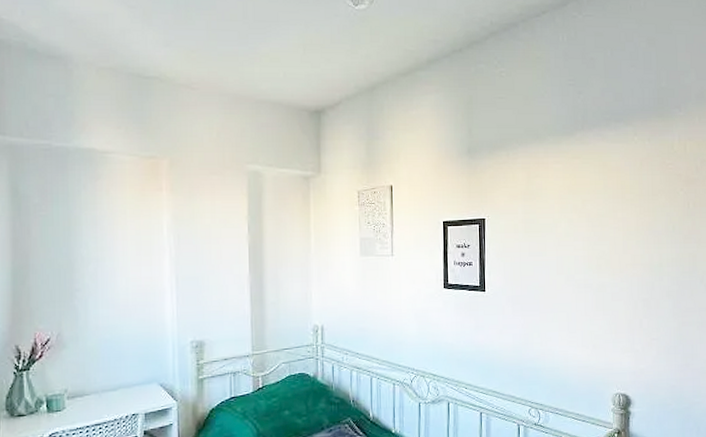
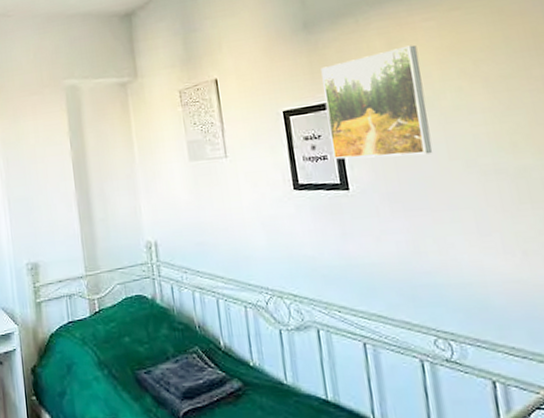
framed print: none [476,181,547,269] -> present [321,45,433,160]

